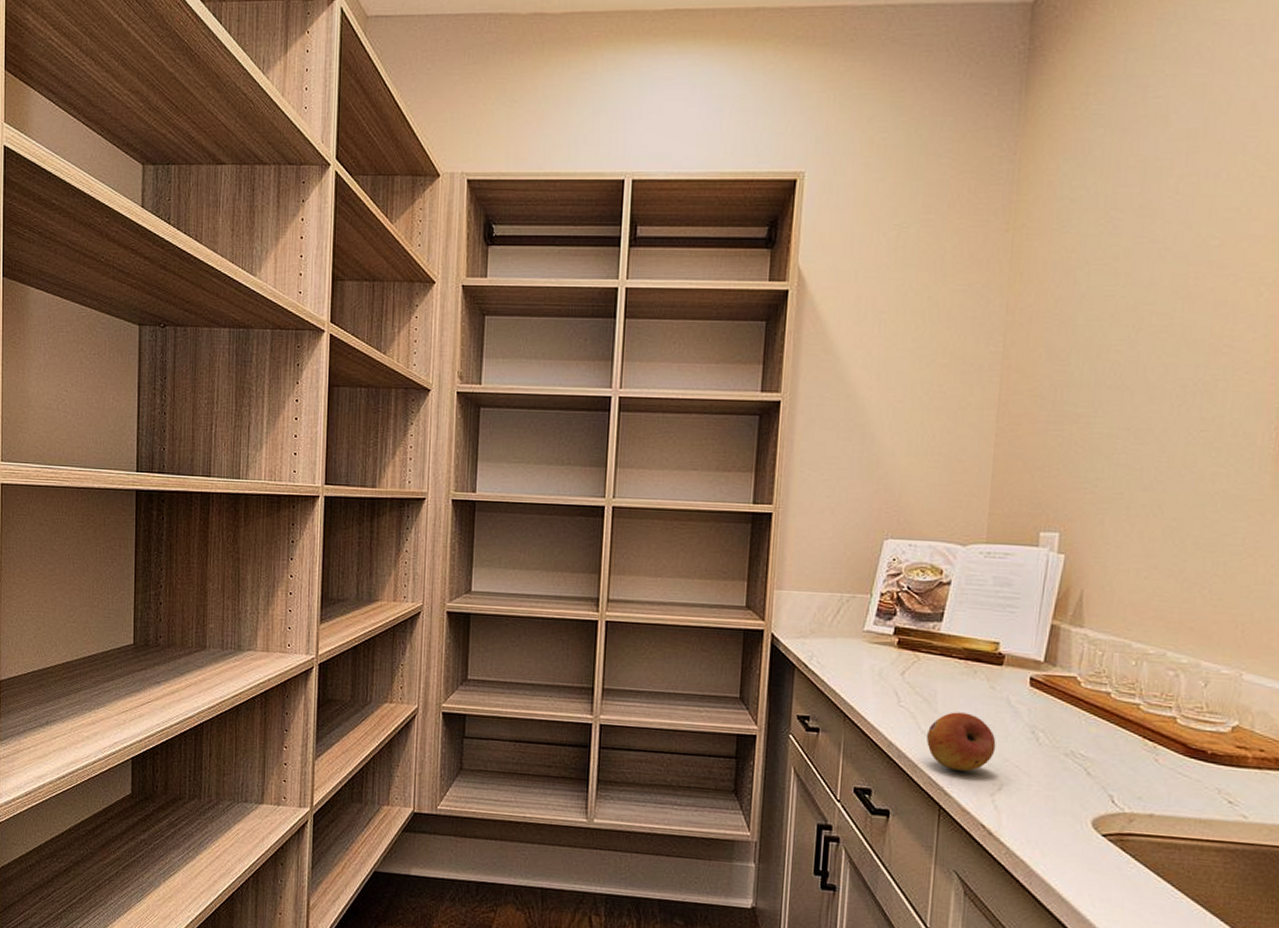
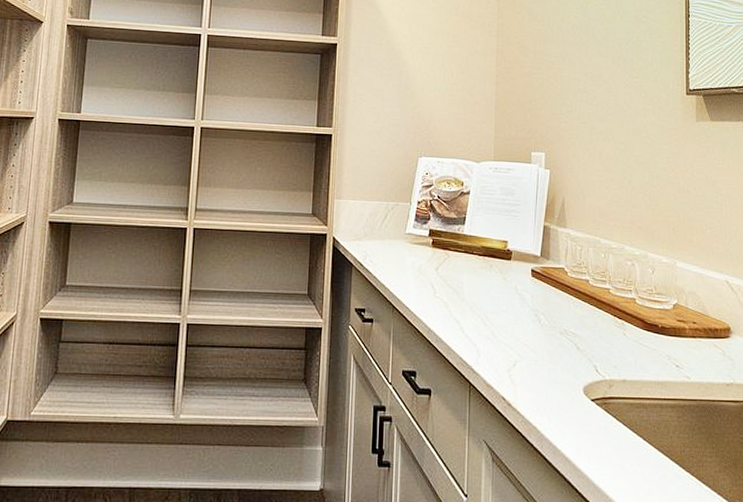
fruit: present [926,712,996,771] -> none [457,300,510,351]

